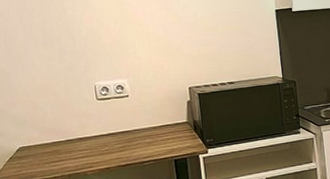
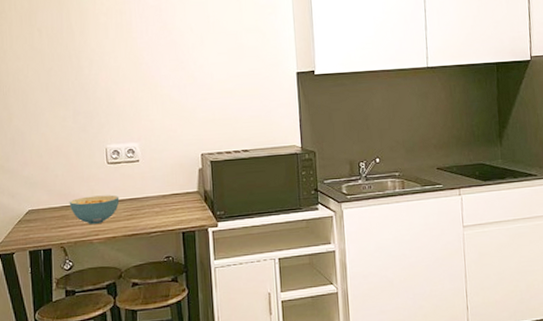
cereal bowl: none [60,129,111,158] -> present [69,195,120,225]

